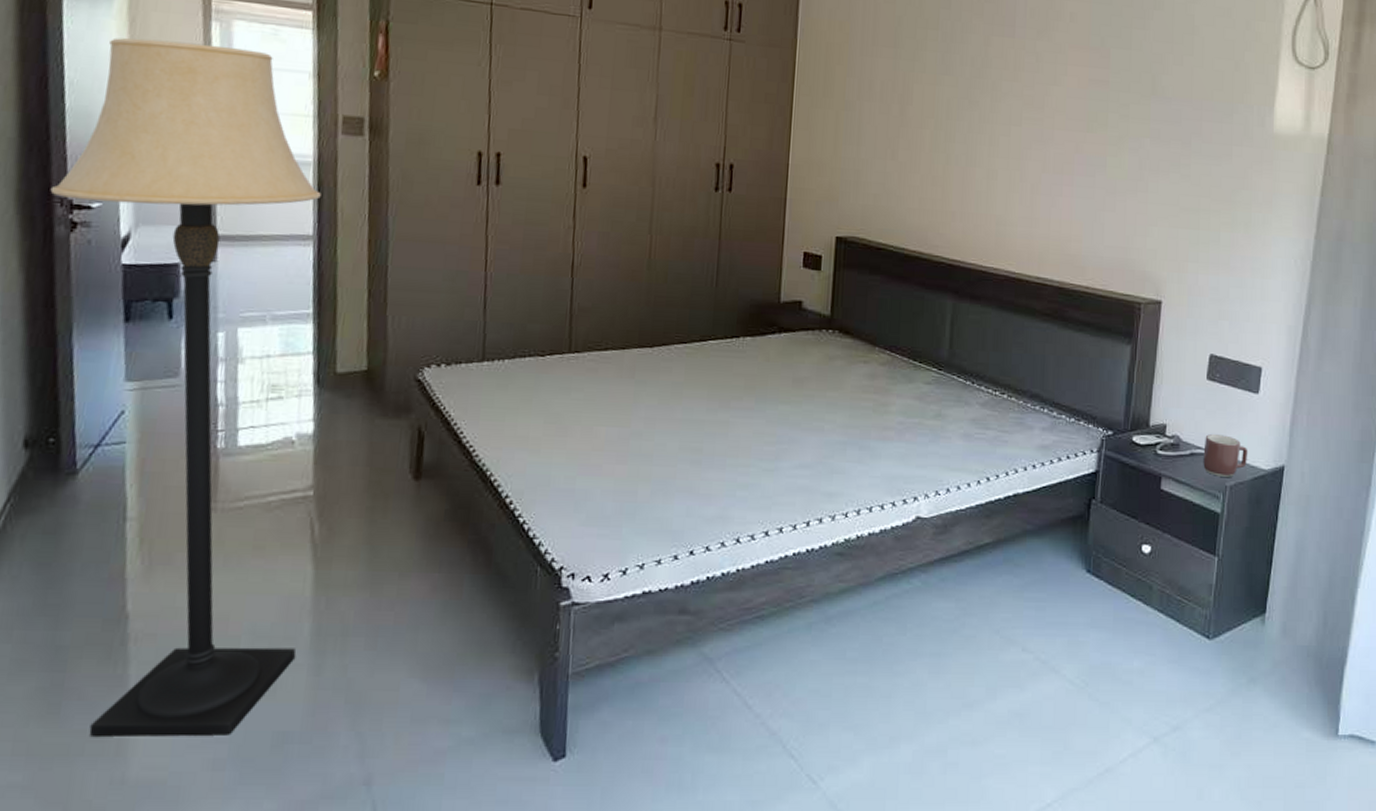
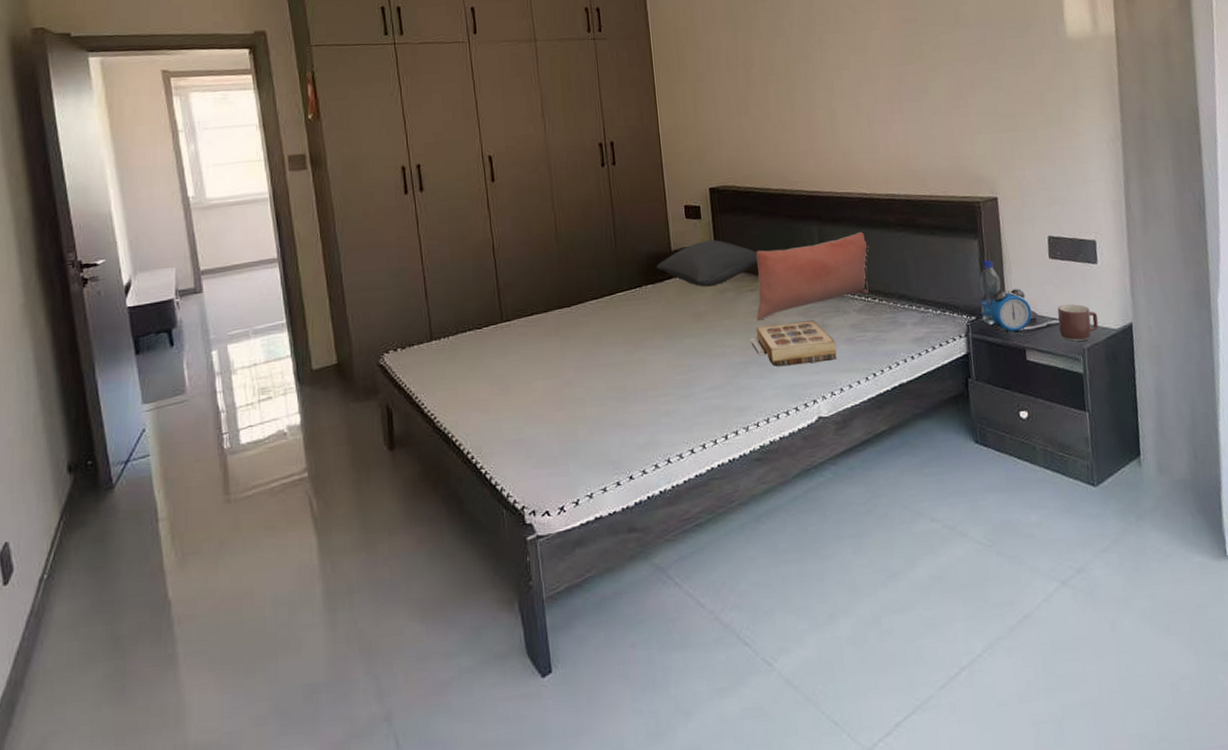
lamp: present [50,38,321,737] -> none [63,114,313,711]
pillow: none [759,296,879,350] -> present [656,239,758,287]
book: none [853,404,950,456] -> present [749,320,837,367]
pillow: none [865,313,1007,398] -> present [756,230,869,321]
bottle: none [1119,370,1147,445] -> present [979,260,1001,326]
alarm clock: none [1130,406,1176,455] -> present [990,288,1032,332]

